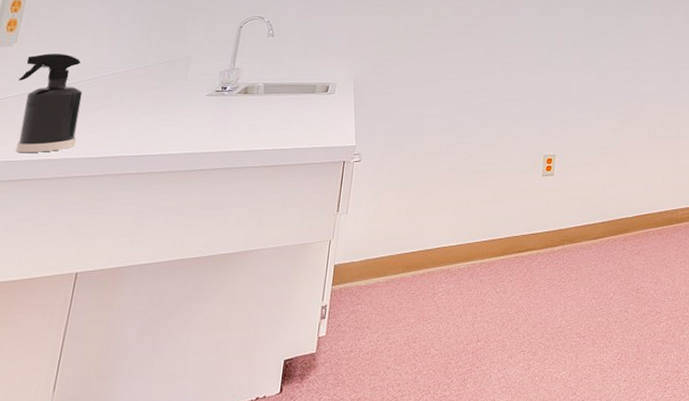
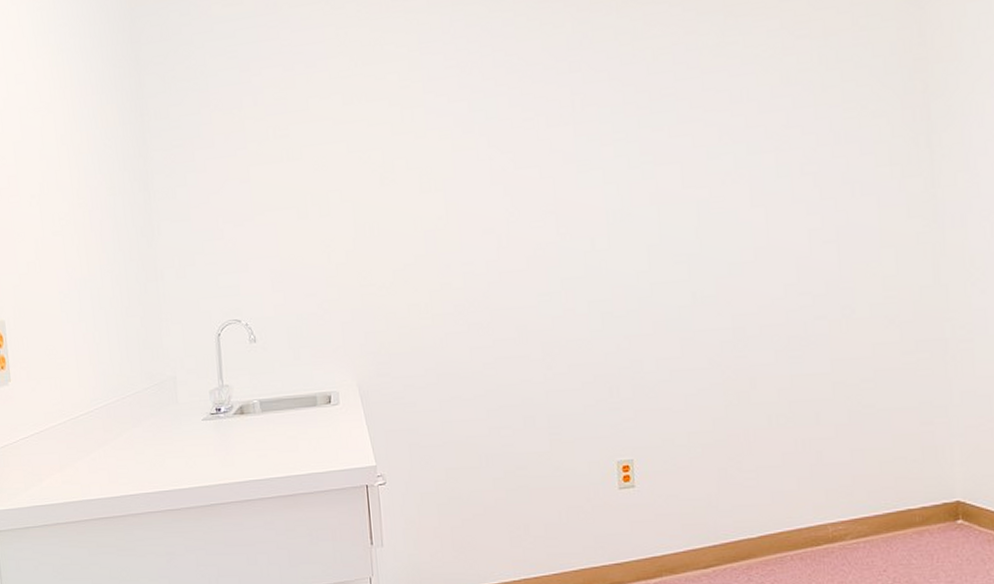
spray bottle: present [15,53,83,153] -> none [24,388,92,497]

